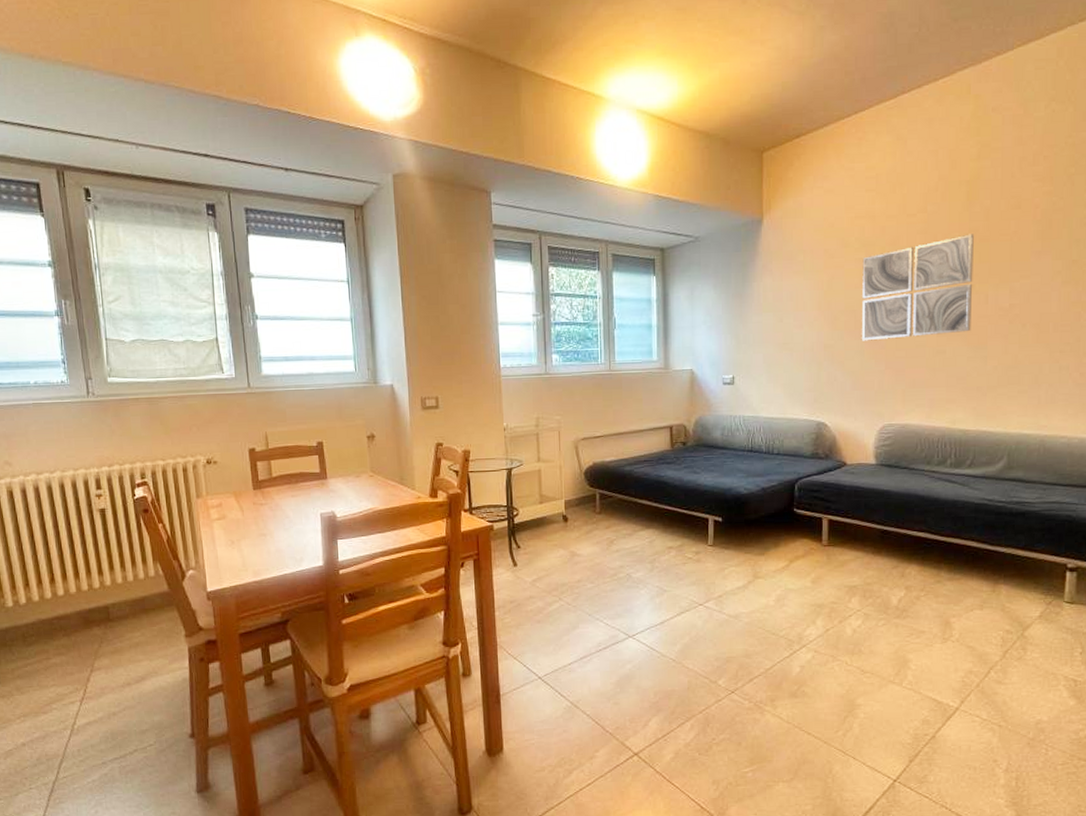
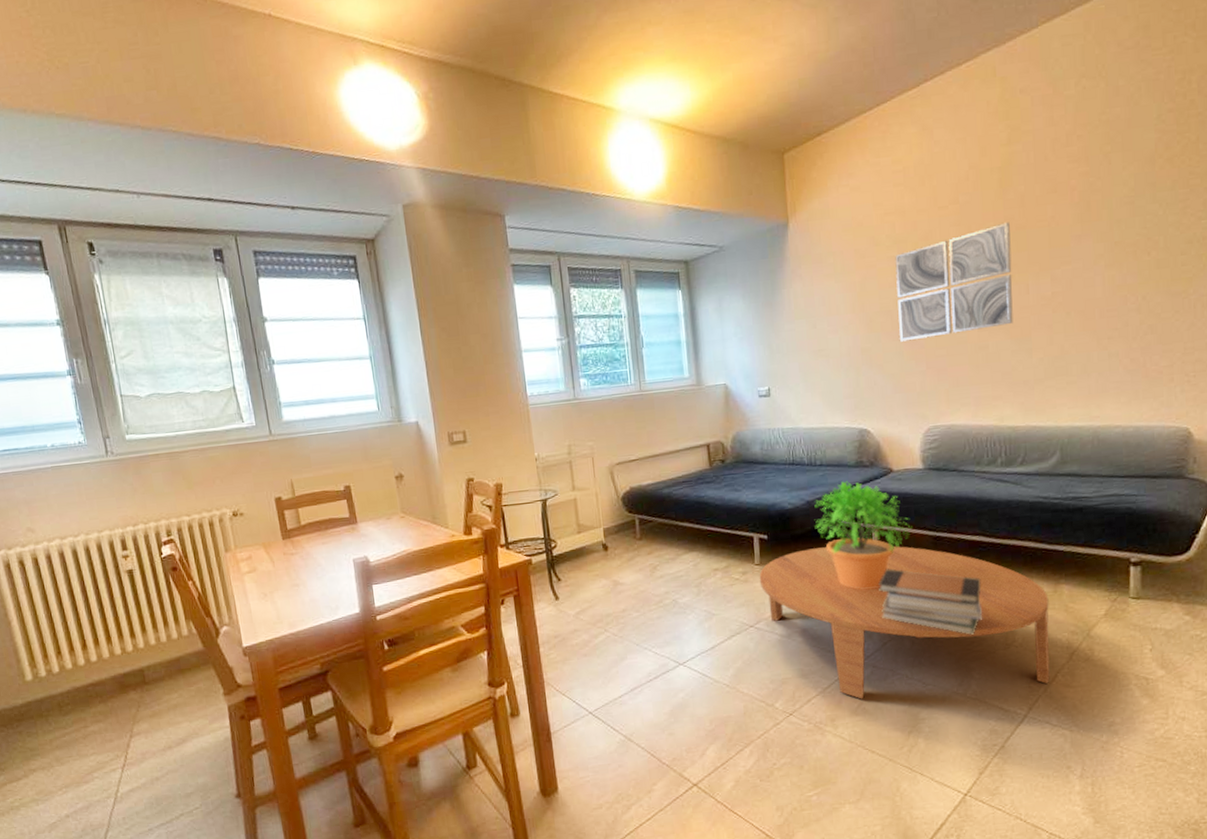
coffee table: none [711,533,987,682] -> present [759,545,1050,699]
potted plant: none [768,471,862,577] -> present [814,481,912,590]
book stack: none [825,558,924,627] -> present [878,568,982,635]

